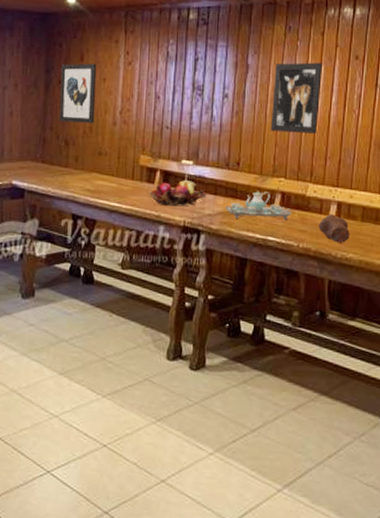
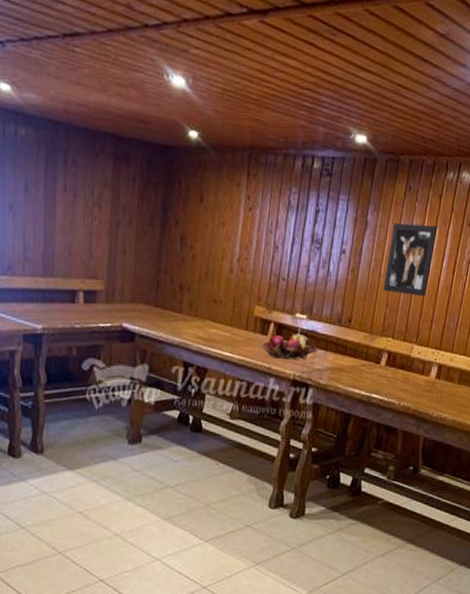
wall art: present [59,63,97,124] -> none [175,203,217,270]
tea set: present [225,190,292,221] -> none [334,348,397,380]
bread loaf: present [318,214,350,243] -> none [419,375,447,404]

